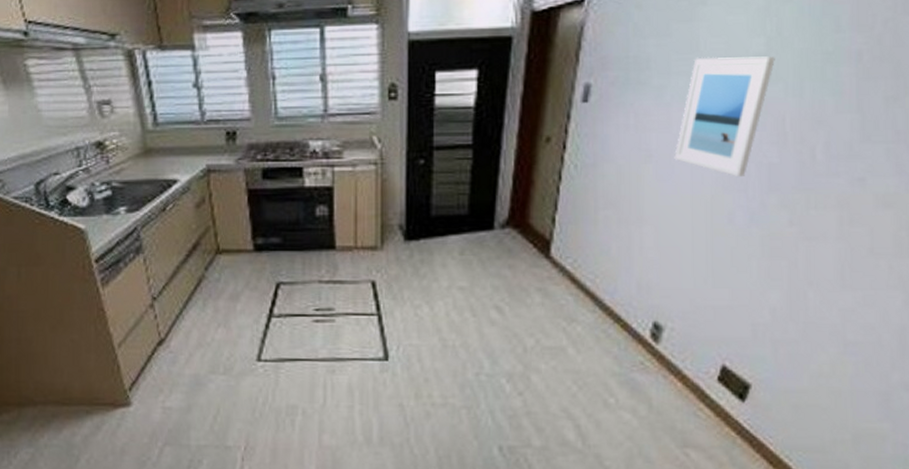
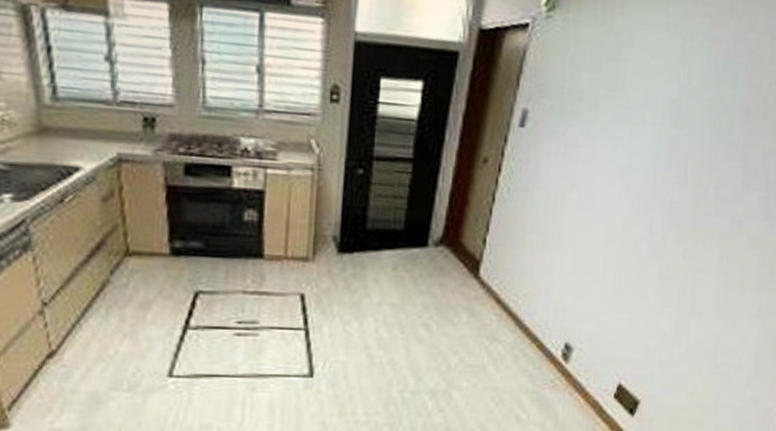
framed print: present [674,56,775,176] -> none [595,95,684,212]

